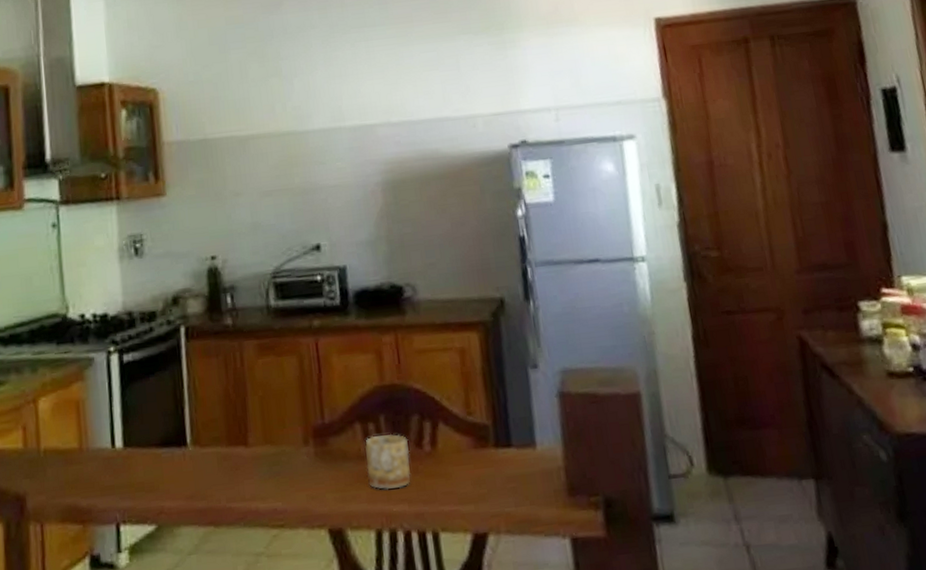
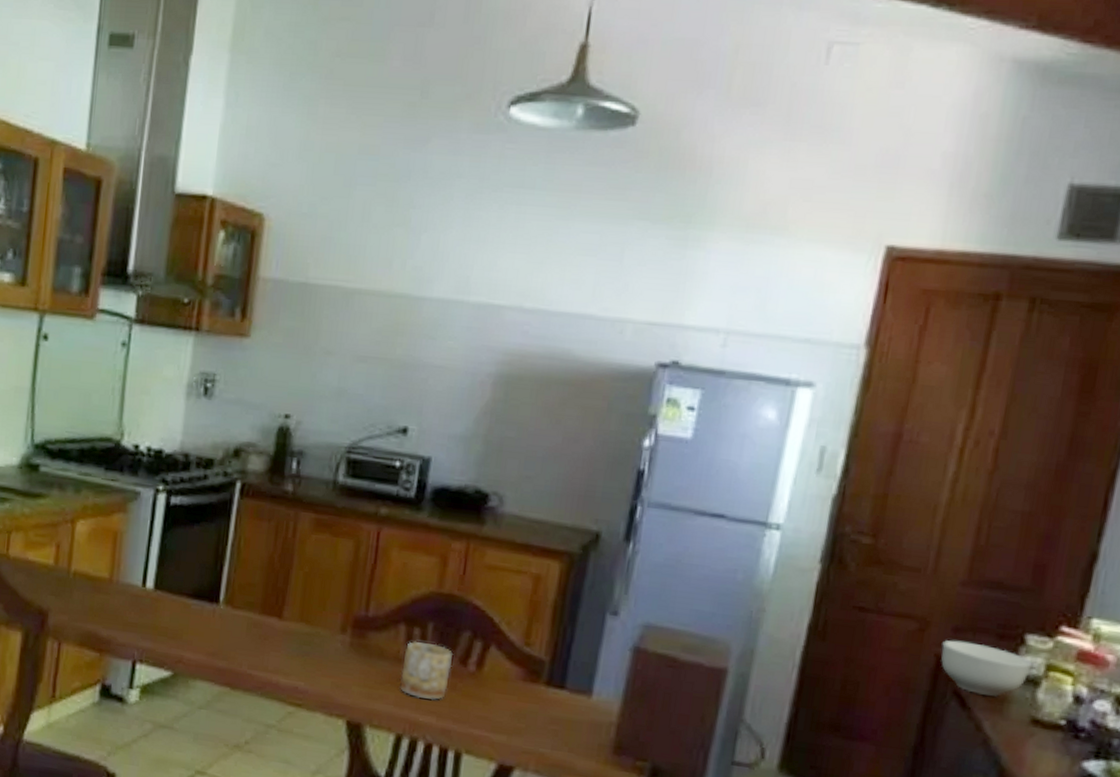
bowl: none [799,319,872,362] -> present [941,639,1033,697]

